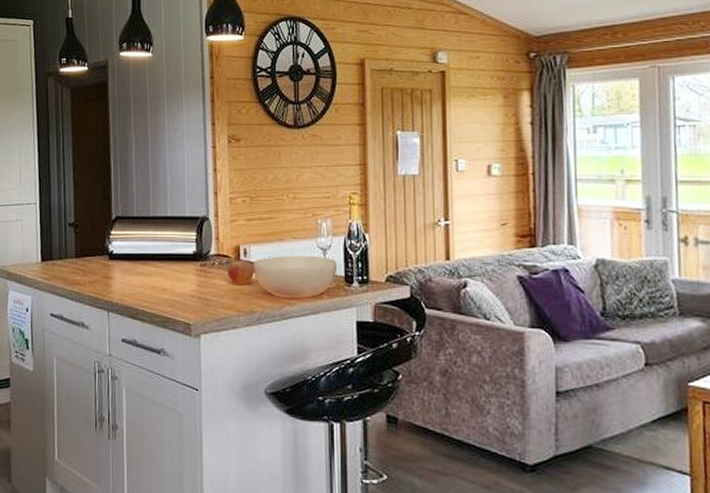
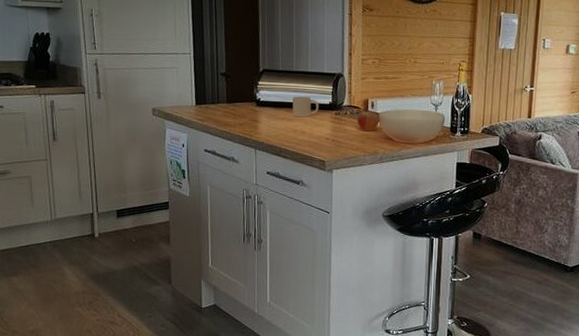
mug: none [149,246,181,271] -> present [292,96,319,118]

